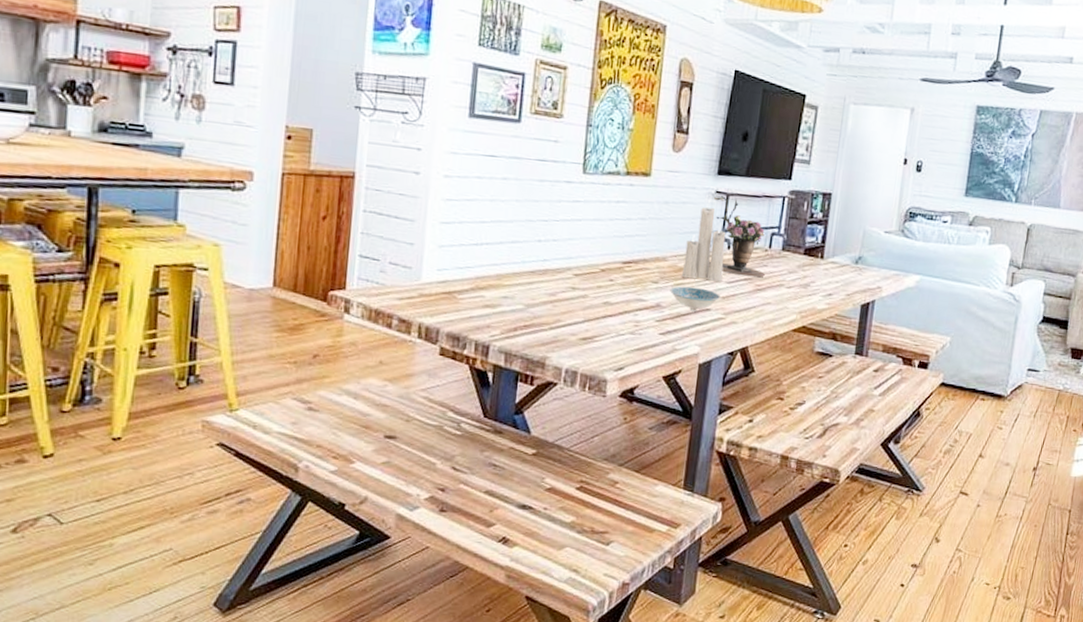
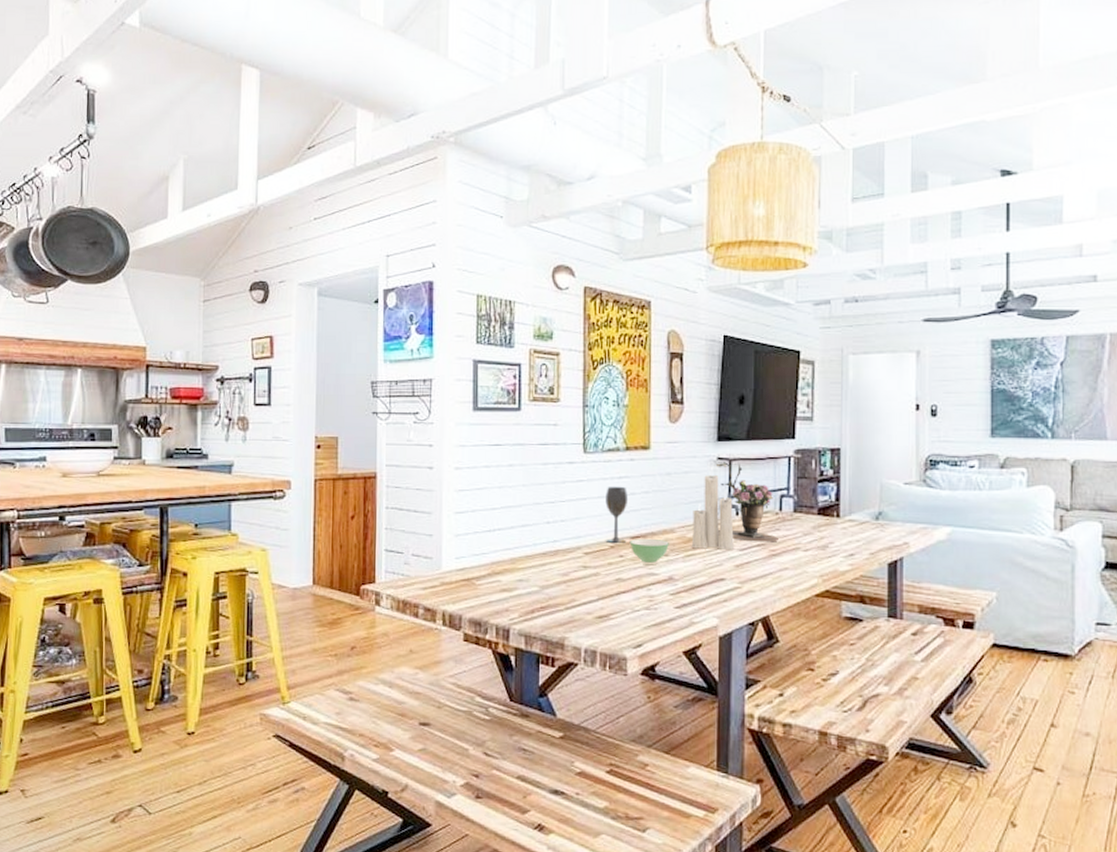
wine glass: none [596,209,625,267] -> present [605,486,629,543]
bowl: none [620,264,661,292] -> present [629,538,670,566]
ceramic bowl: present [670,286,720,311] -> none [681,557,734,582]

